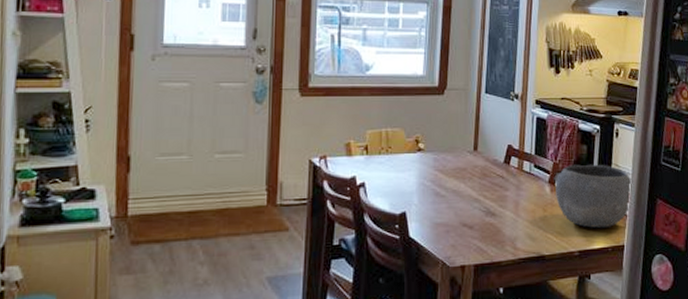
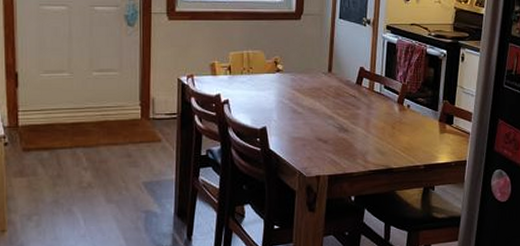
bowl: present [554,164,632,229] -> none [402,86,475,145]

